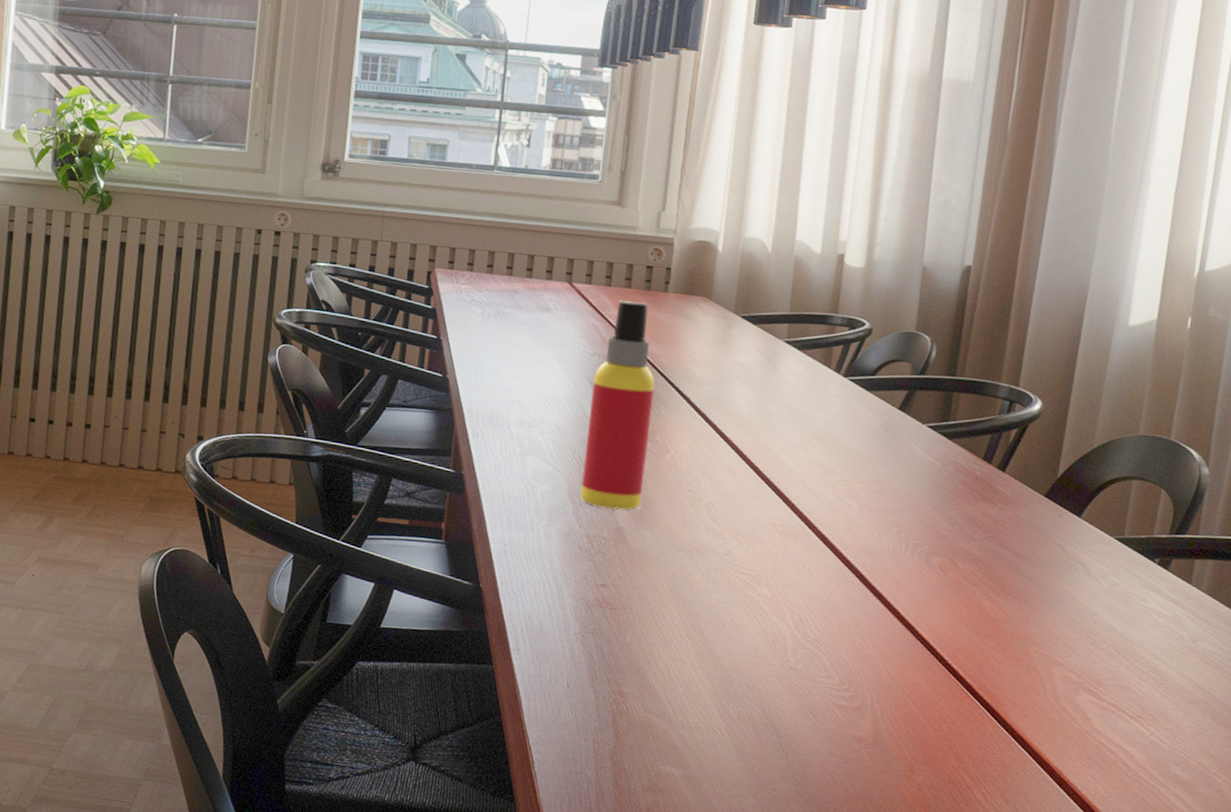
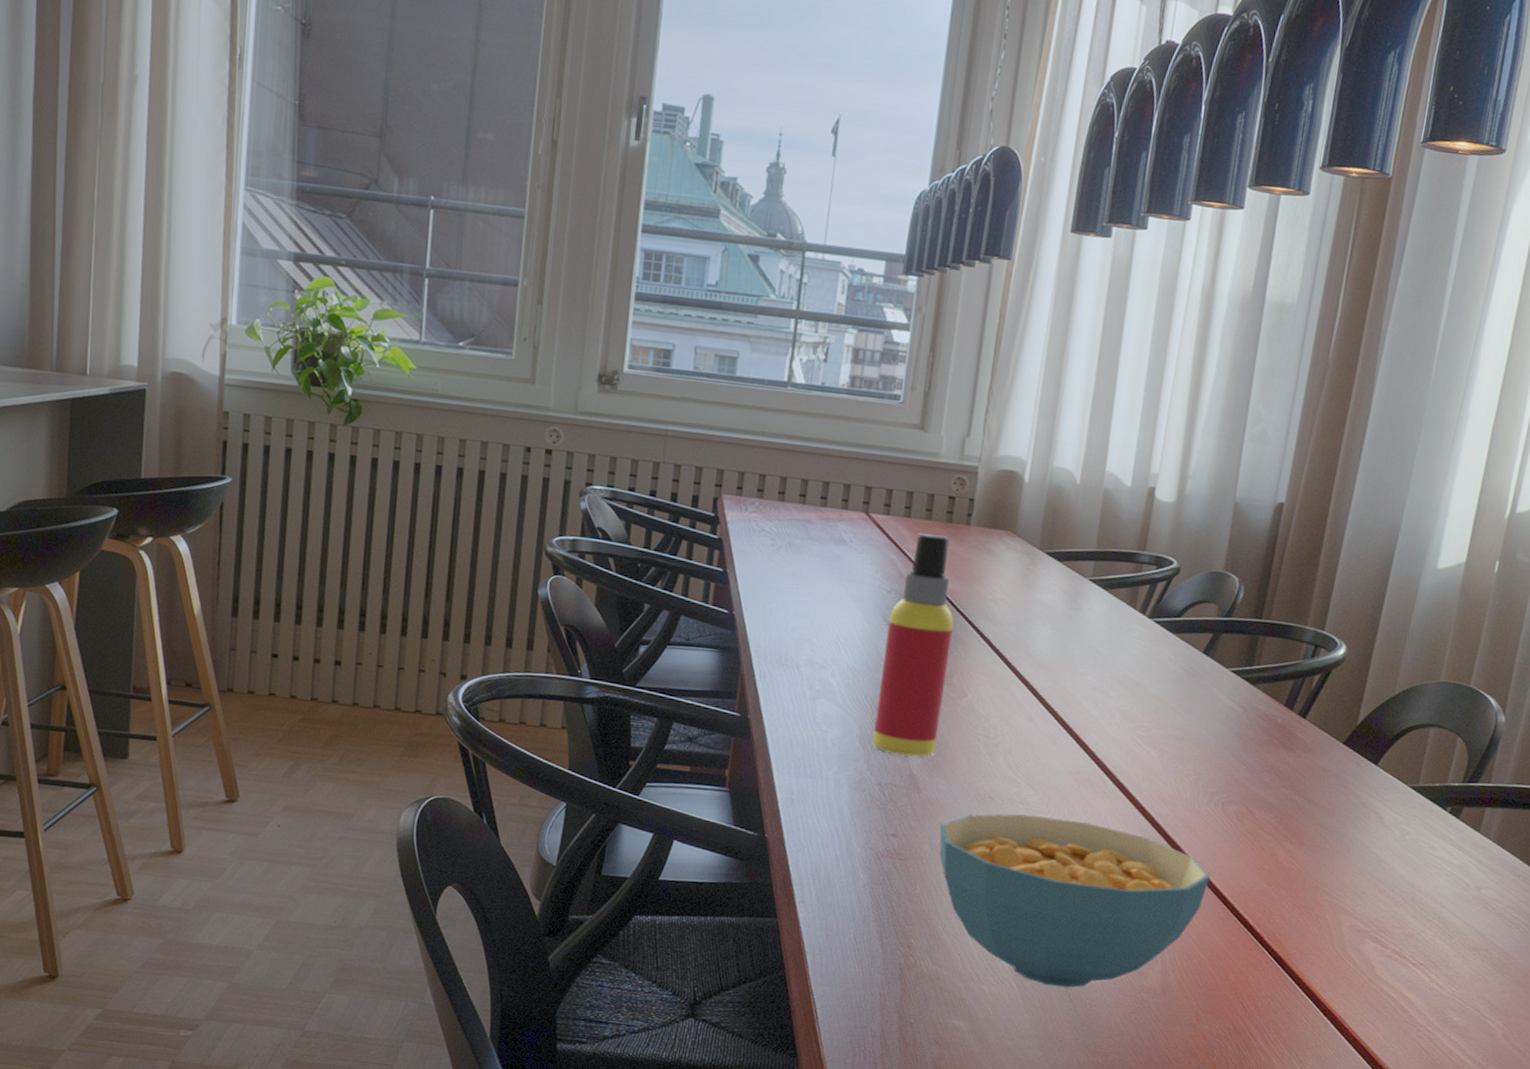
cereal bowl: none [647,564,917,737] -> present [939,813,1210,988]

